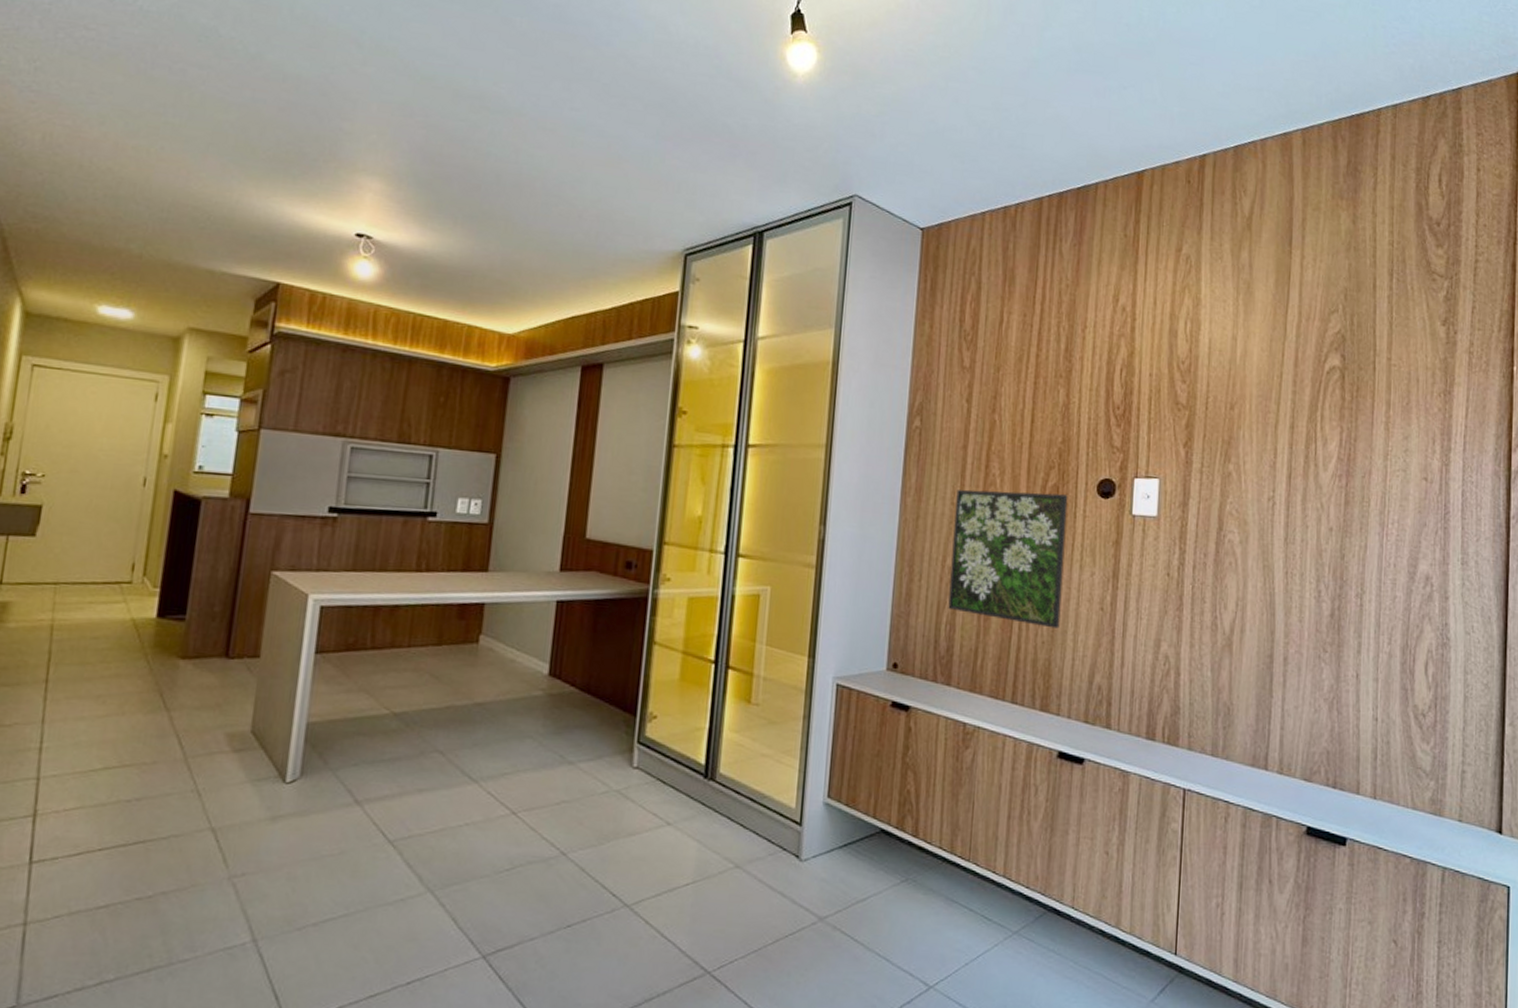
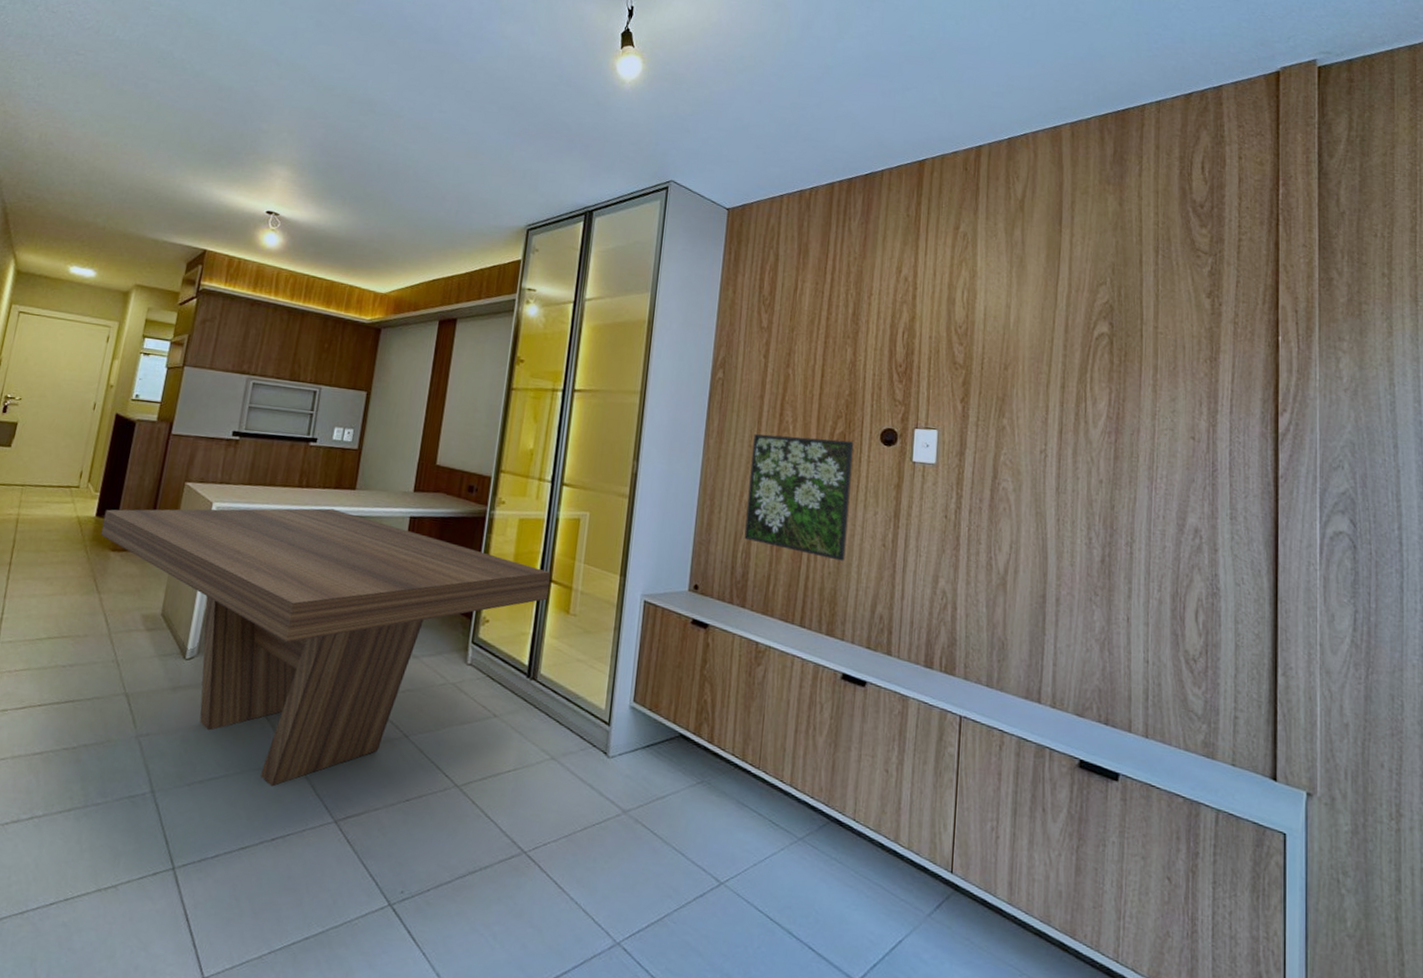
dining table: none [164,595,727,923] -> present [100,508,550,787]

